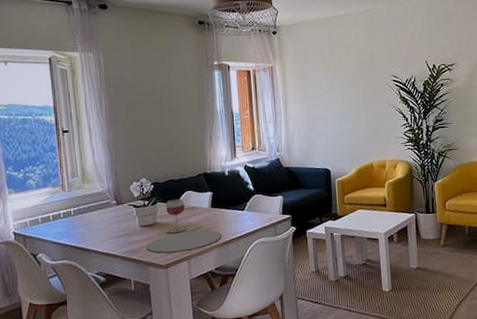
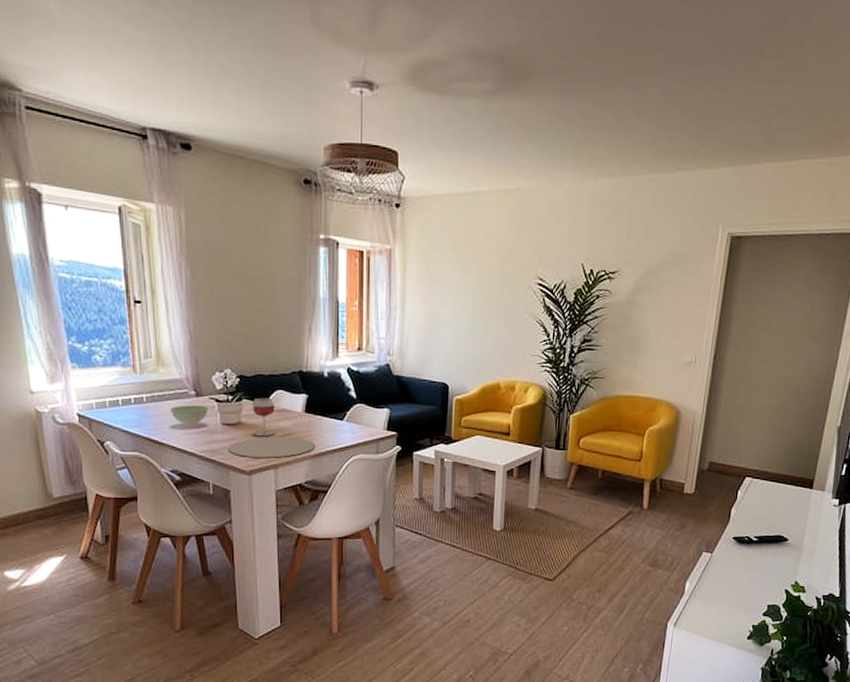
bowl: none [94,212,128,233] -> present [170,405,209,428]

